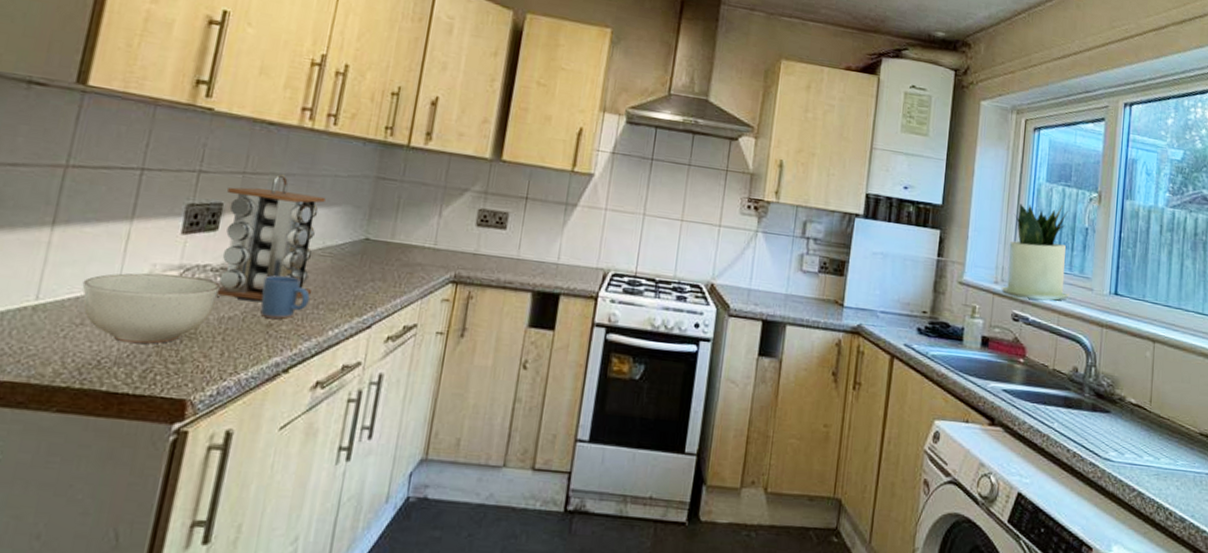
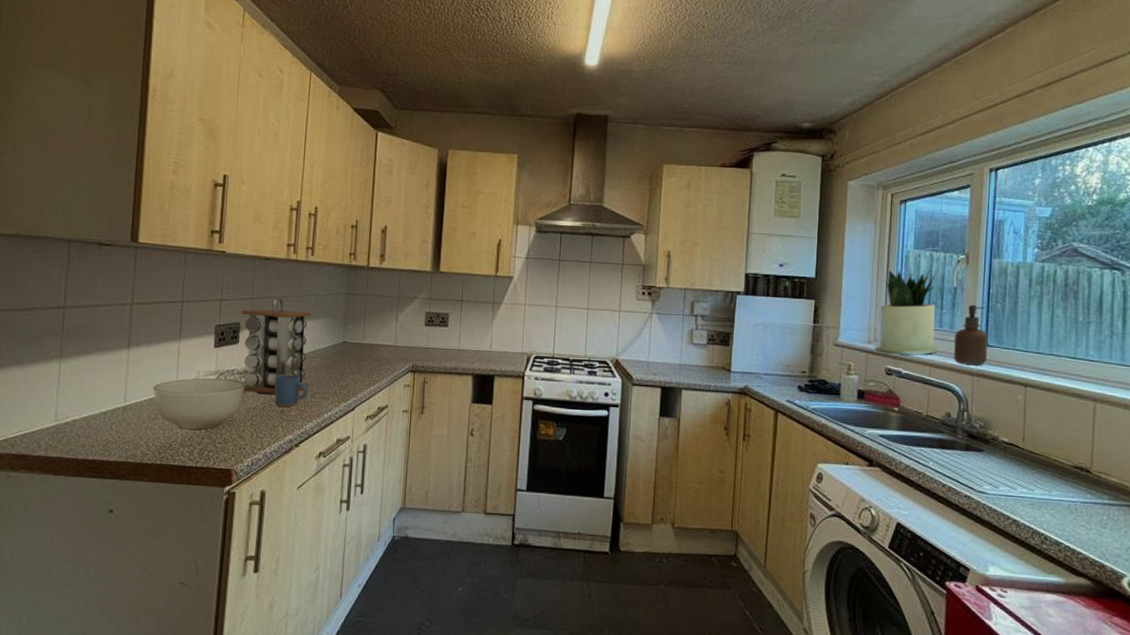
soap dispenser: none [1083,247,1118,317] -> present [954,304,988,366]

